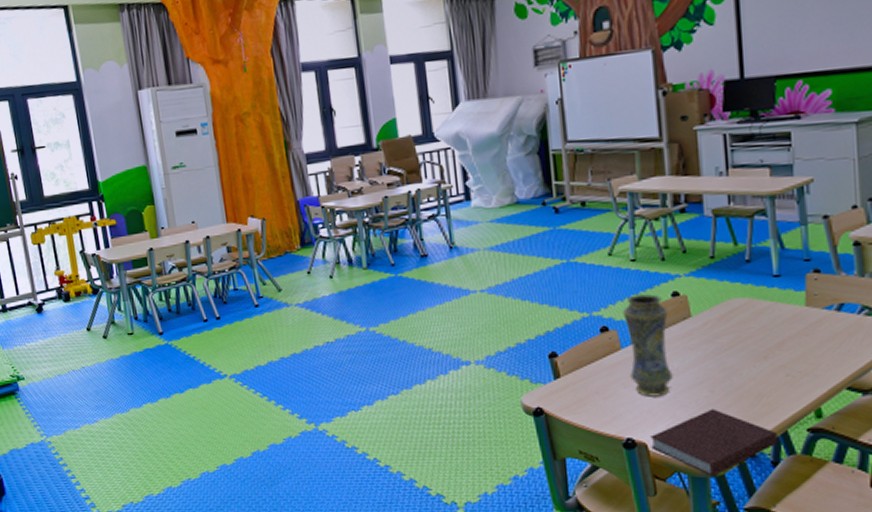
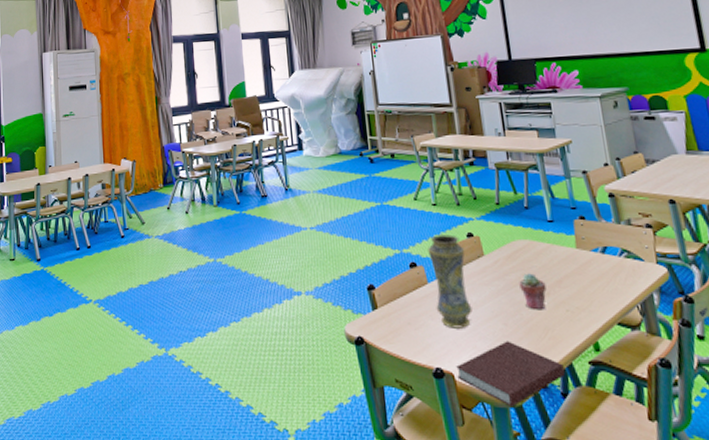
potted succulent: none [732,335,765,376] -> present [519,273,547,310]

